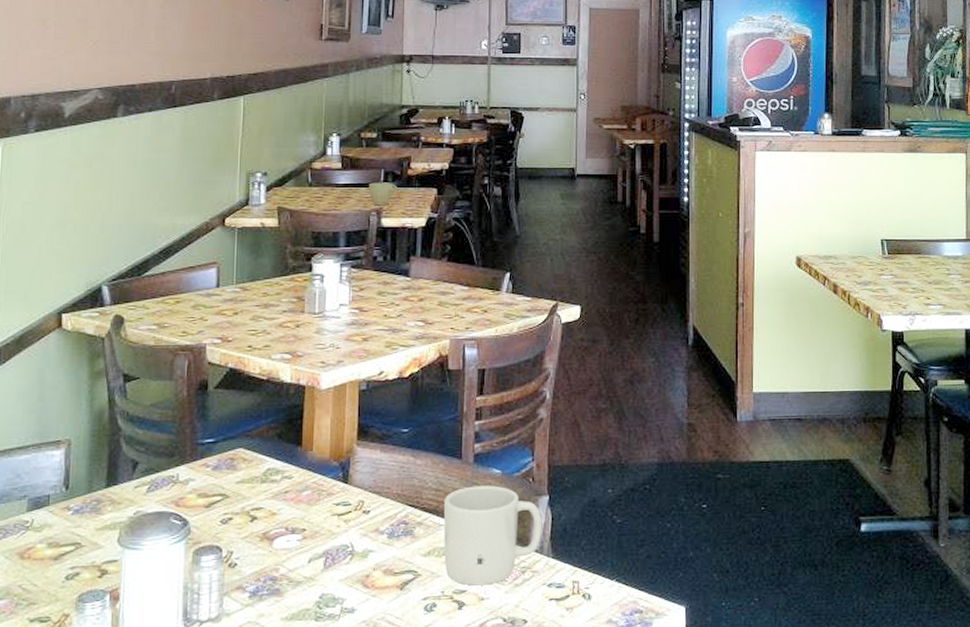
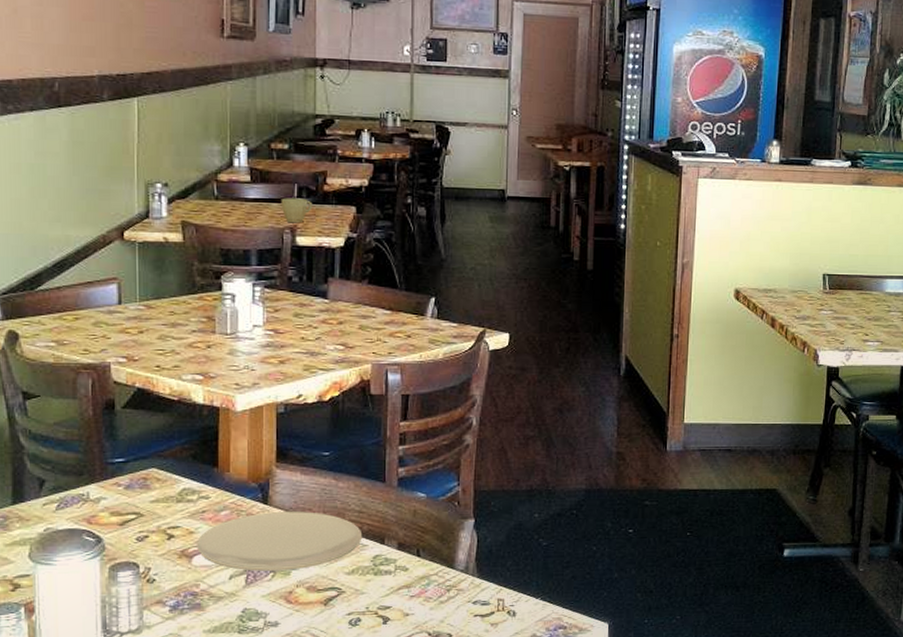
plate: none [278,490,439,554] -> present [197,512,363,571]
mug: present [443,485,542,586] -> none [367,508,468,602]

